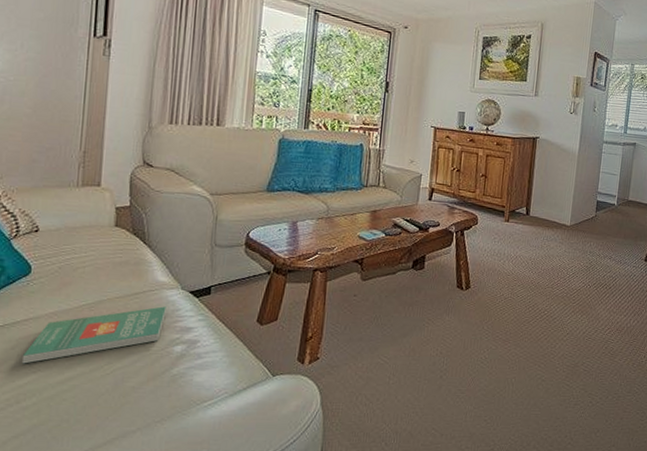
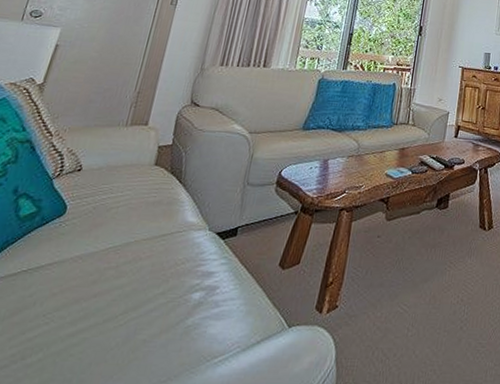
book: present [21,306,166,364] -> none [36,249,191,314]

